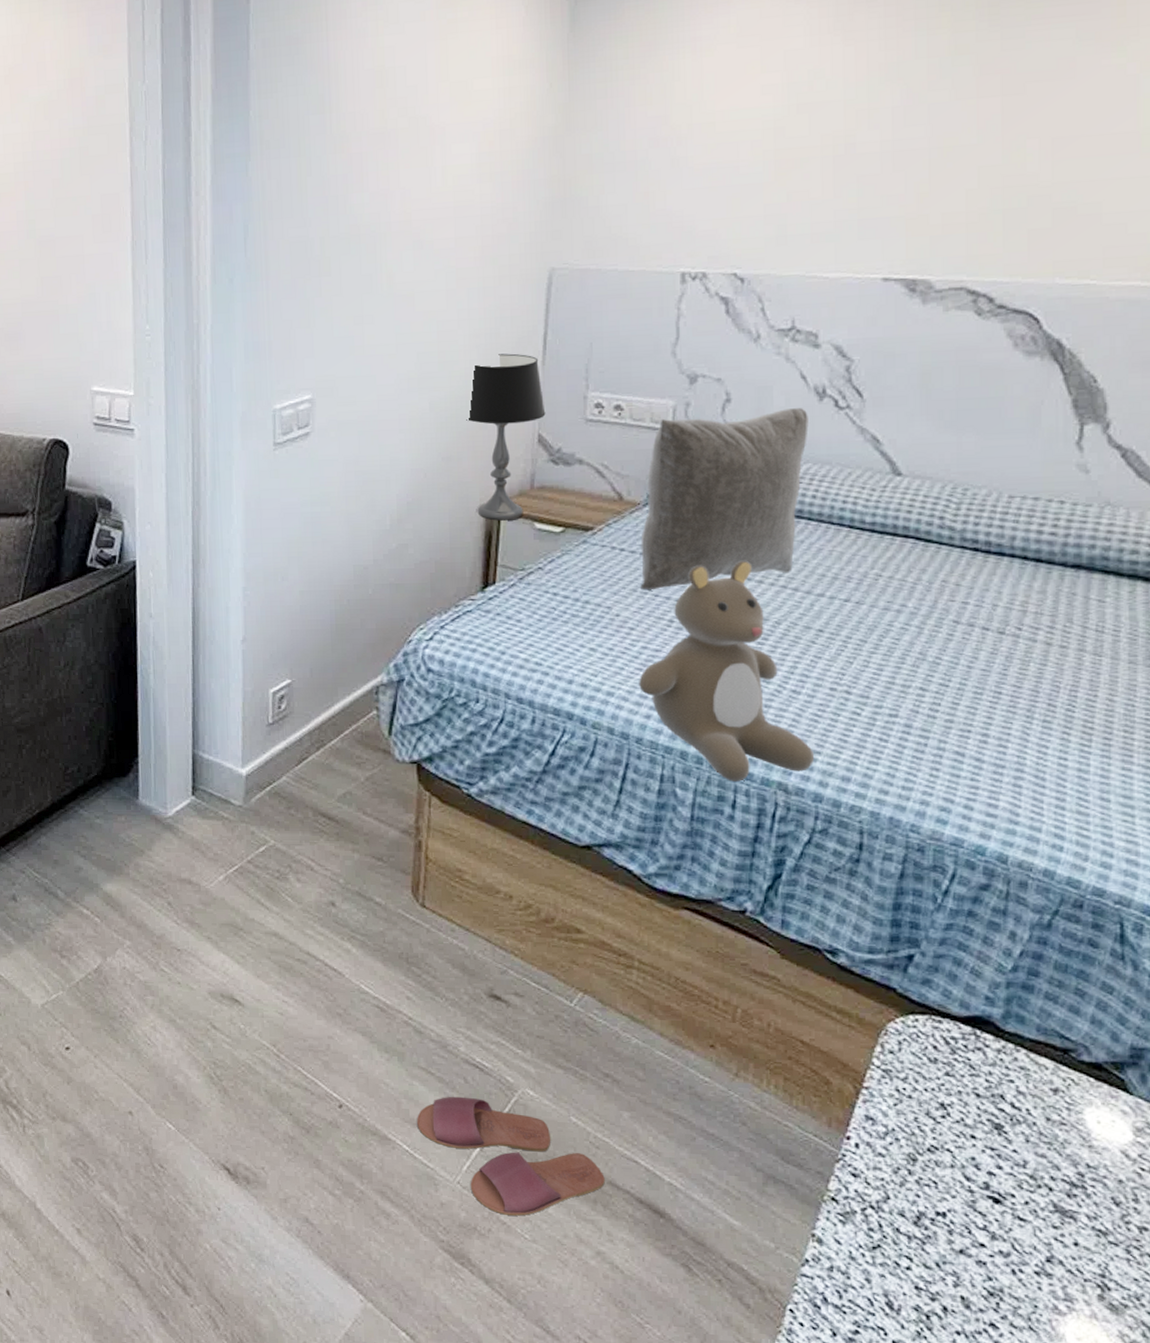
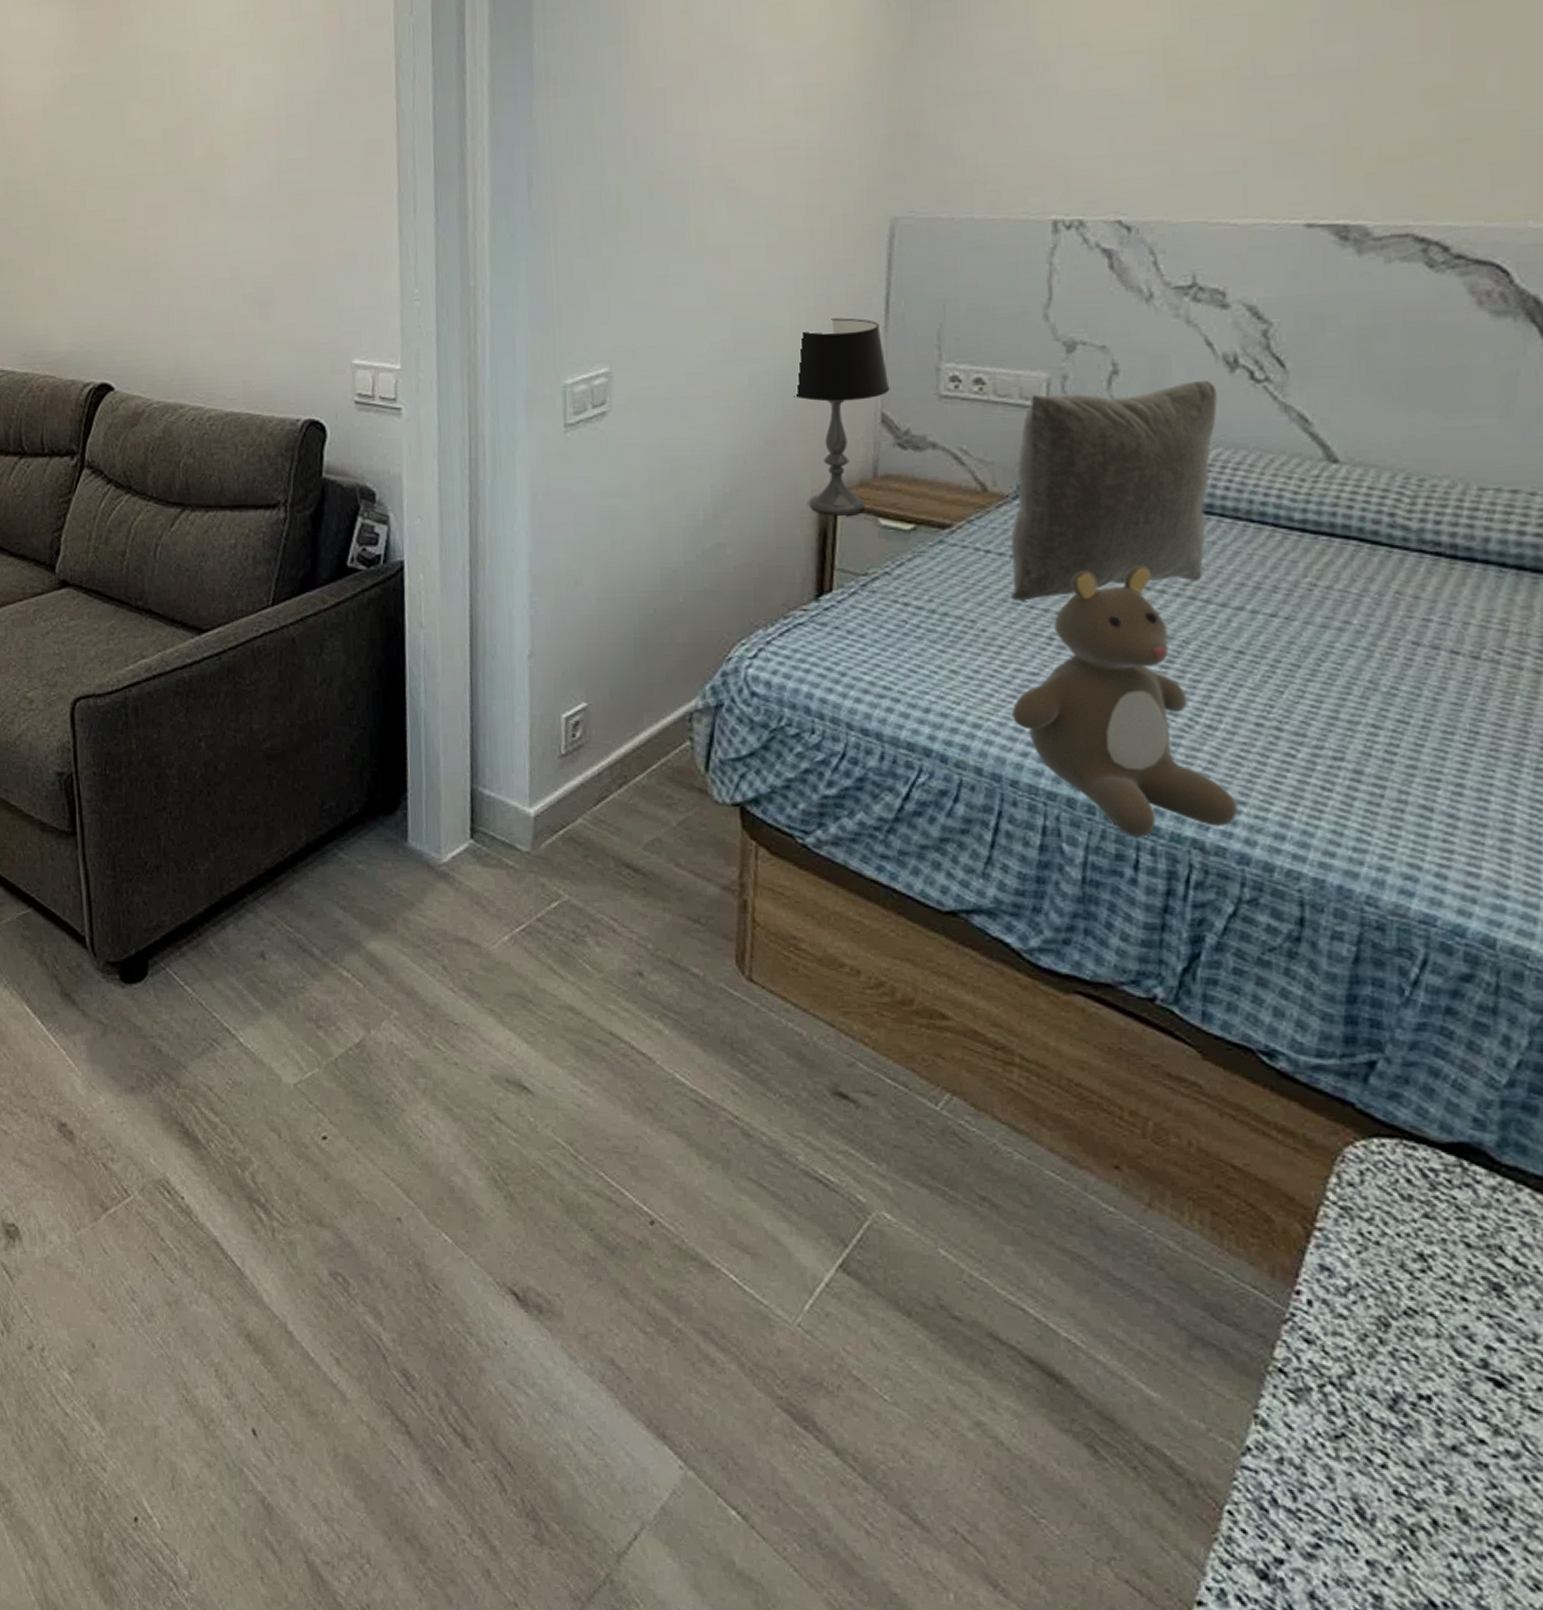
slippers: present [417,1096,605,1216] -> none [746,1216,984,1372]

